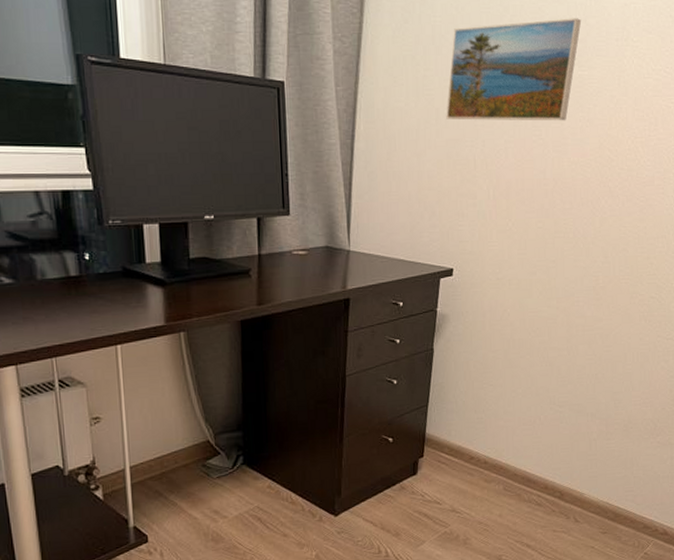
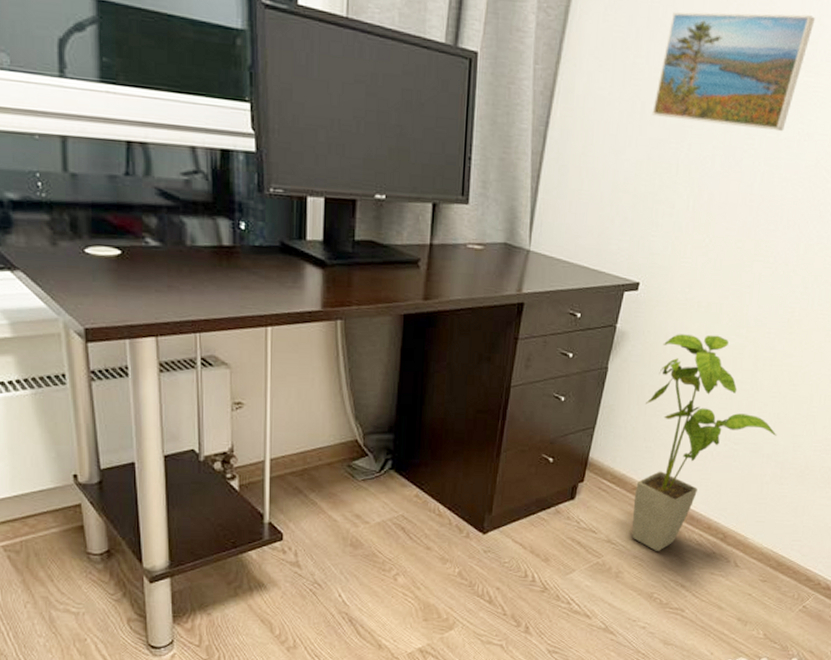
house plant: none [472,308,598,515] -> present [632,334,777,551]

